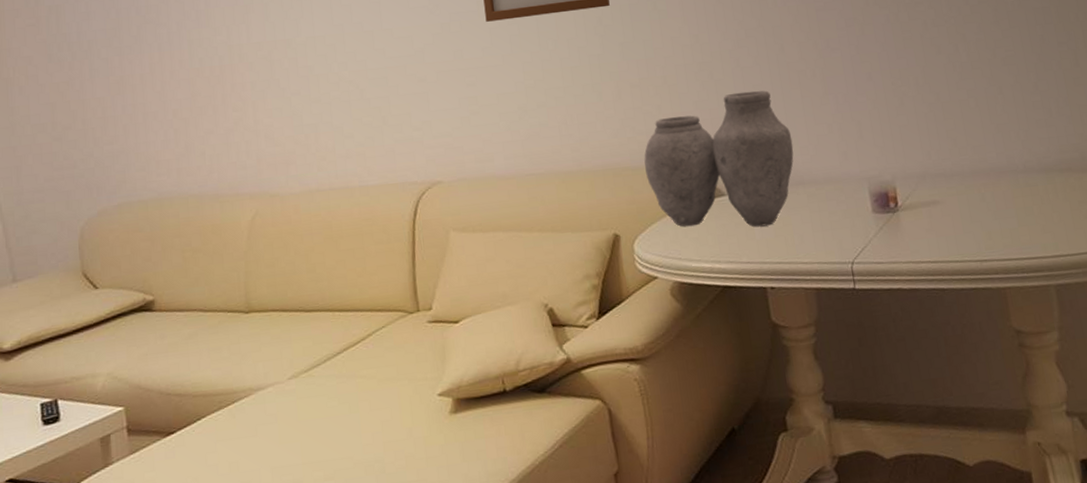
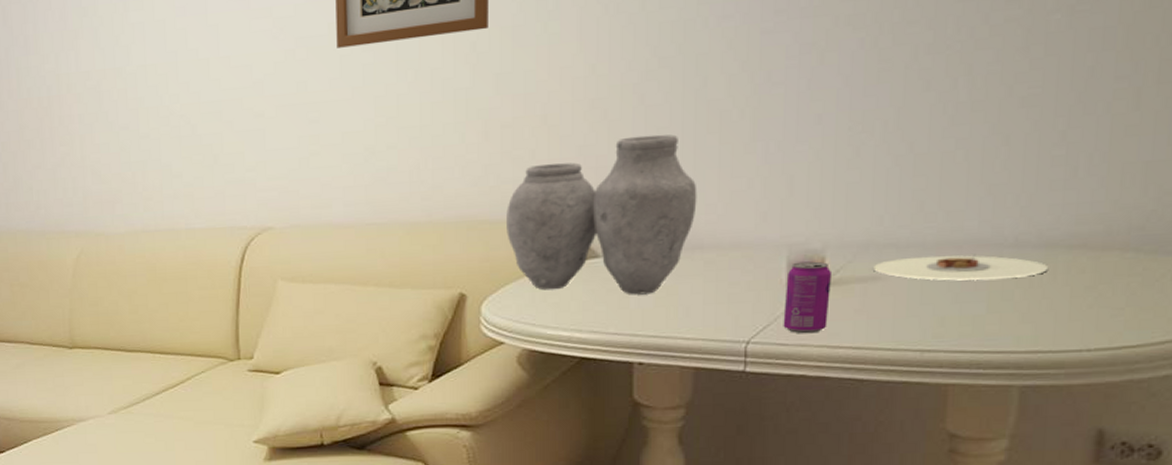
beverage can: none [871,190,909,253] -> present [783,261,831,334]
plate: none [932,178,1052,202] -> present [874,253,1049,281]

